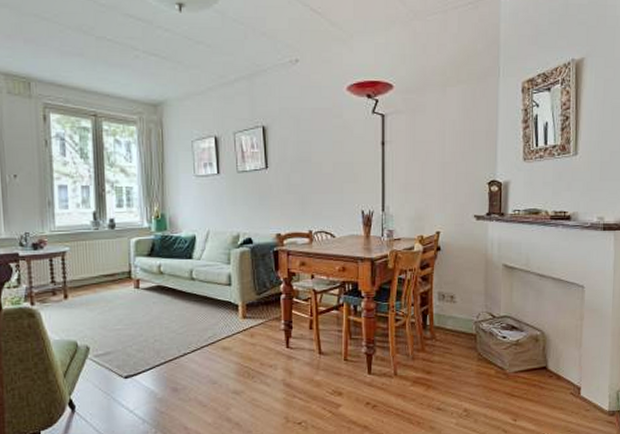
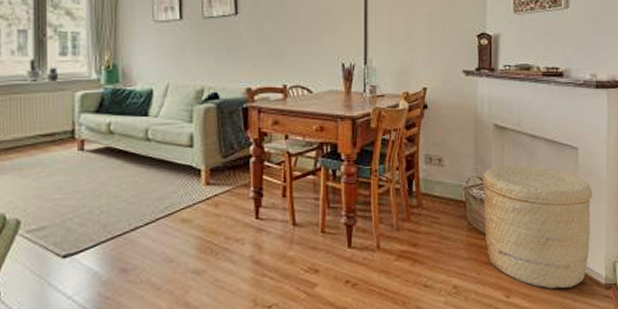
basket: none [491,302,599,414] -> present [482,165,593,289]

